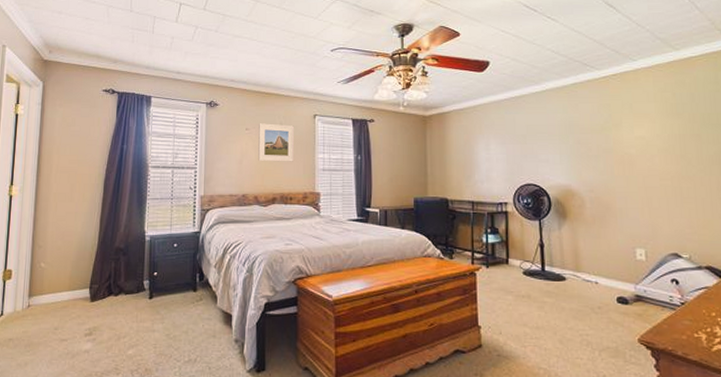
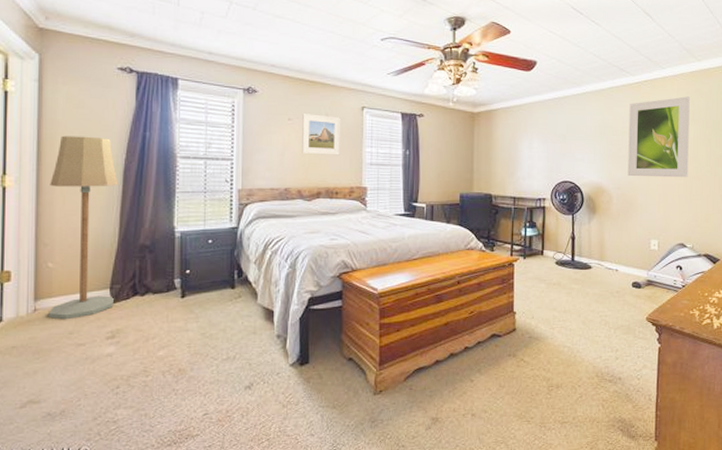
floor lamp: none [39,150,100,316] -> present [49,135,119,320]
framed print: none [597,89,676,178] -> present [628,96,690,178]

